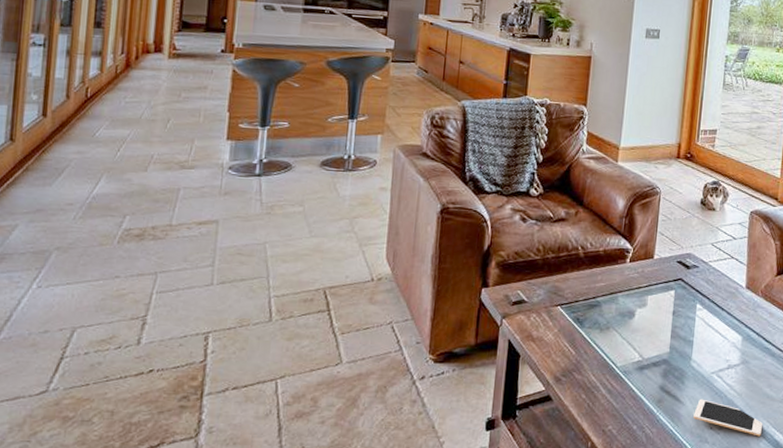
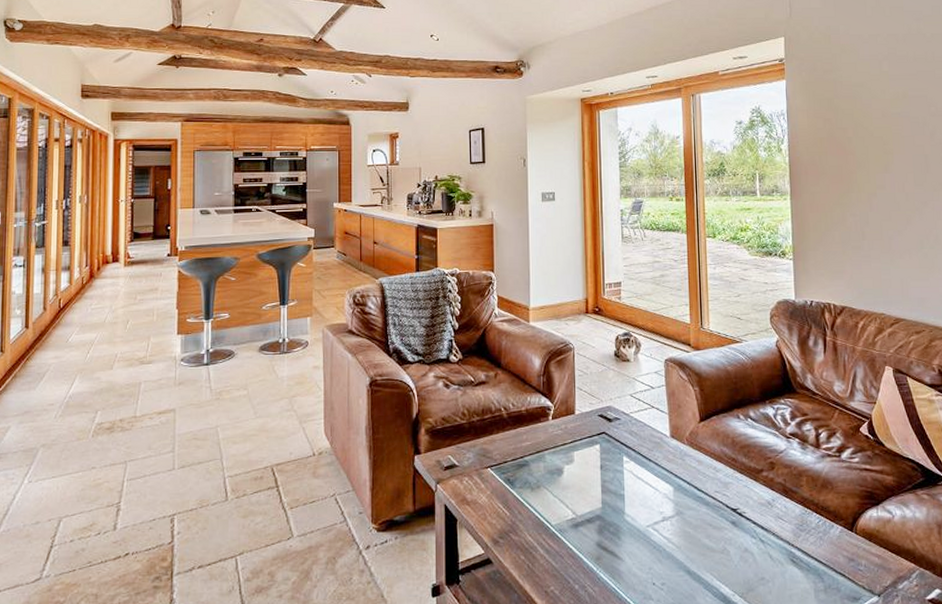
cell phone: present [693,399,763,437] -> none [634,554,707,591]

